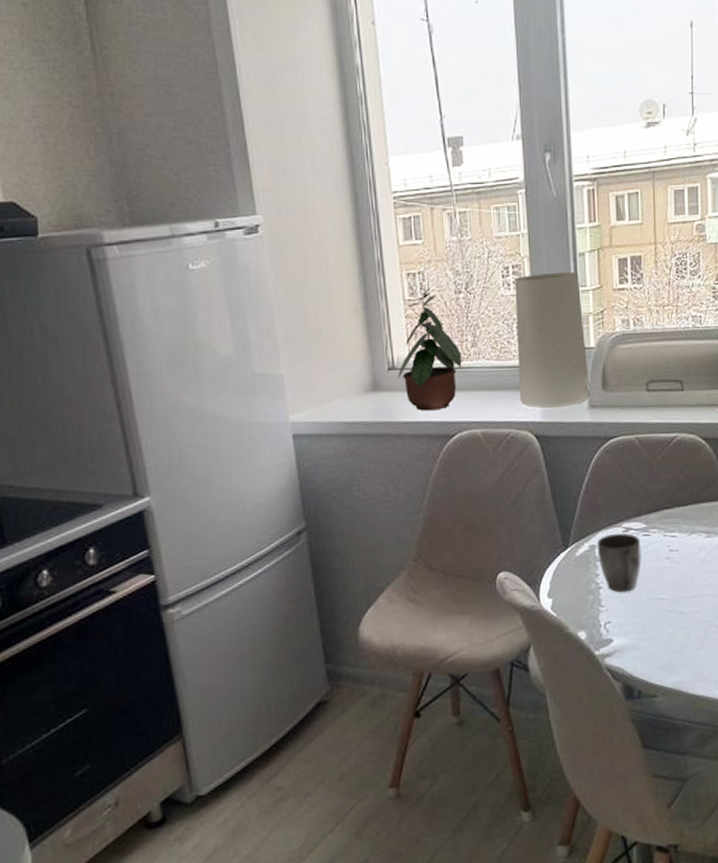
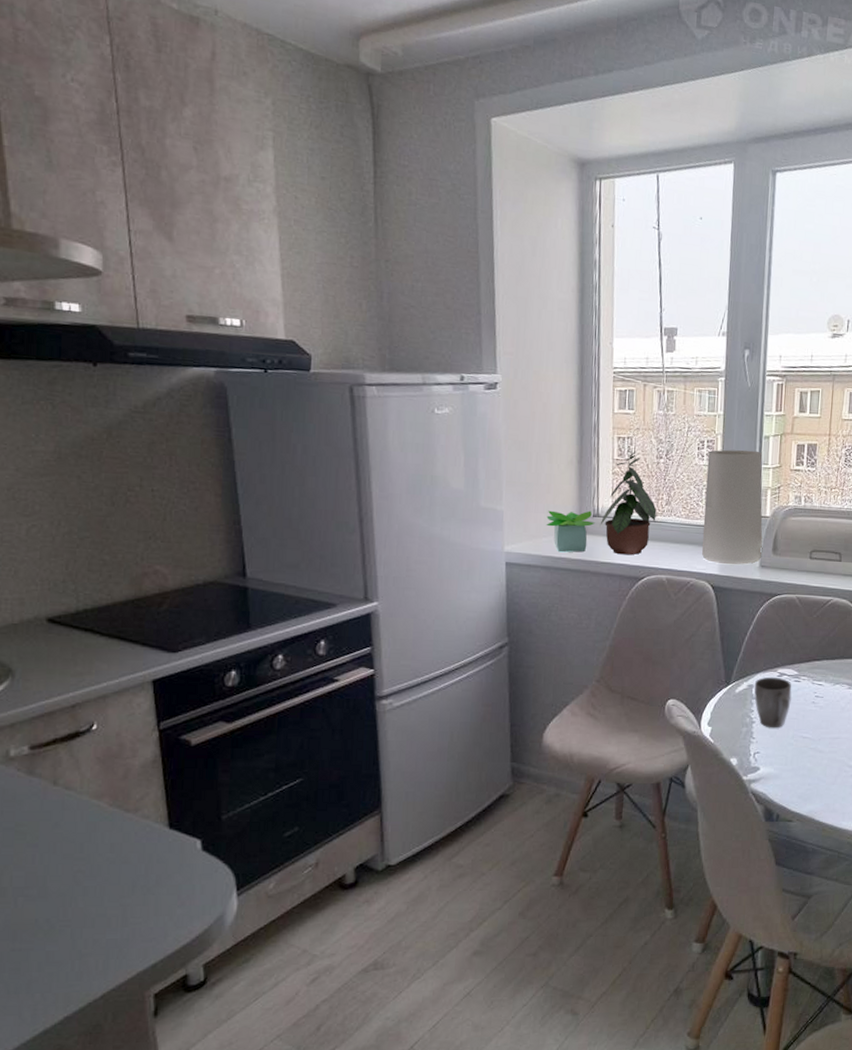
potted plant: none [334,363,391,416] -> present [546,510,595,553]

